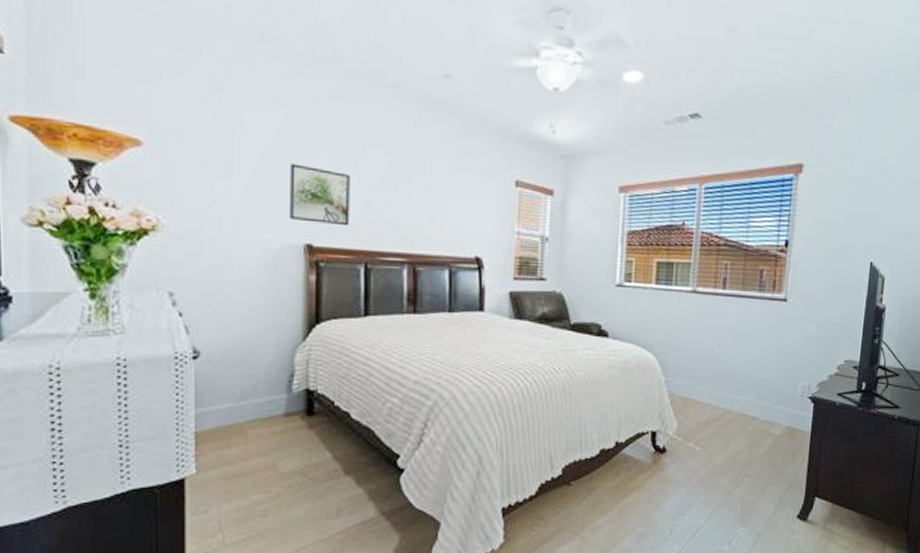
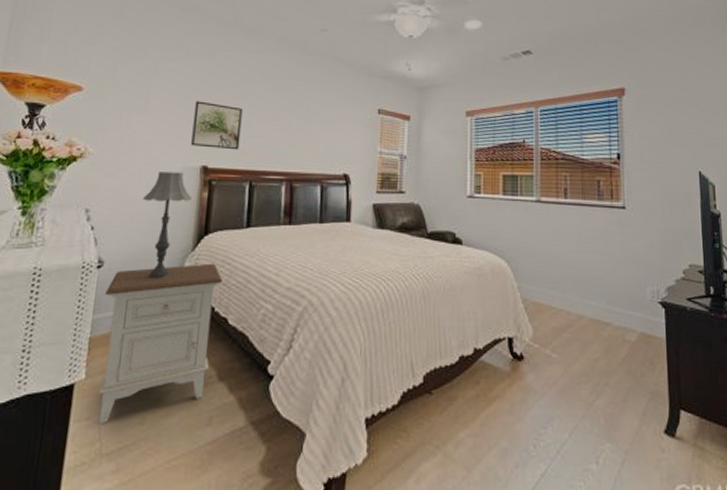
nightstand: none [205,355,342,517] -> present [98,263,223,425]
table lamp: none [238,250,296,372] -> present [143,171,192,280]

